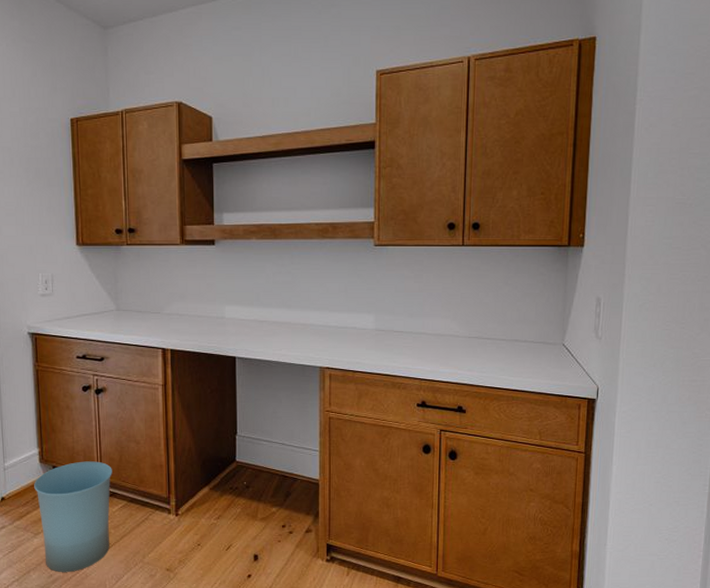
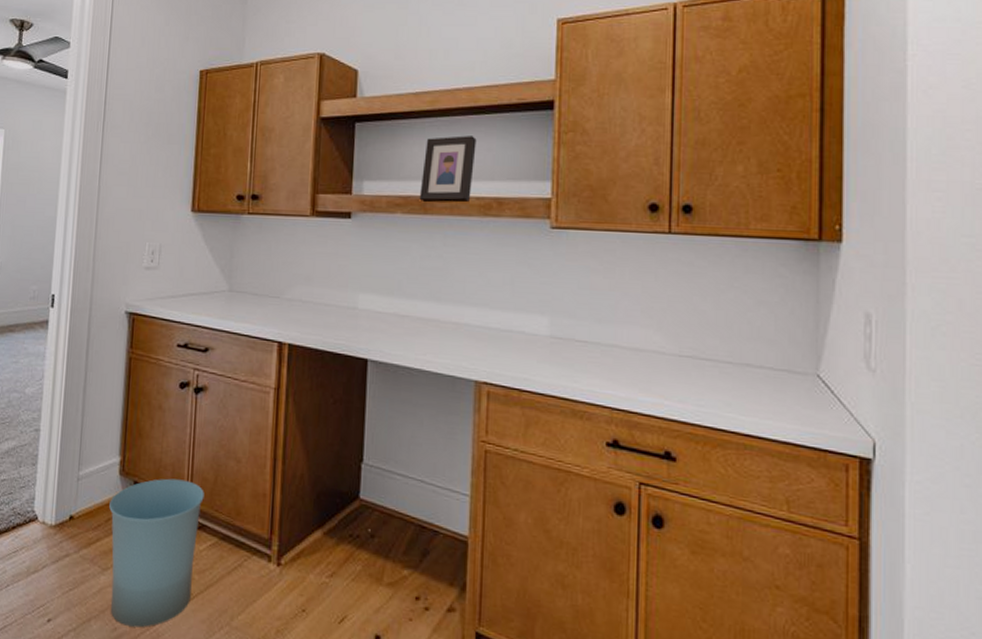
picture frame: none [270,172,314,229] -> present [419,135,477,203]

